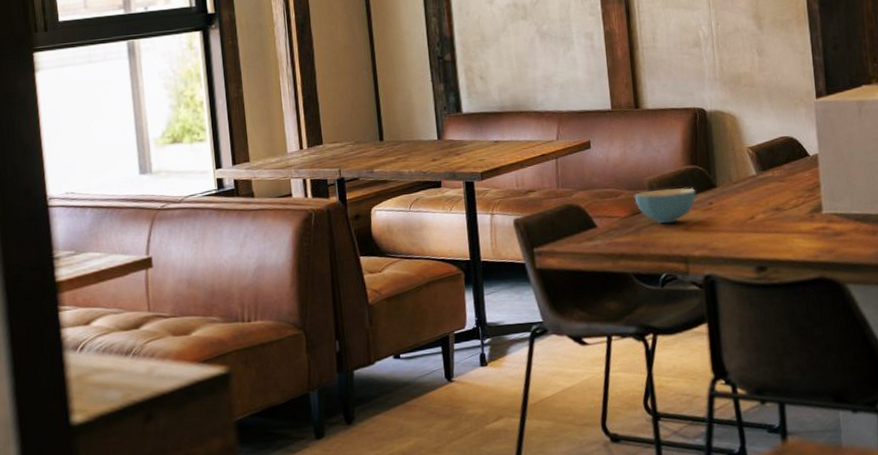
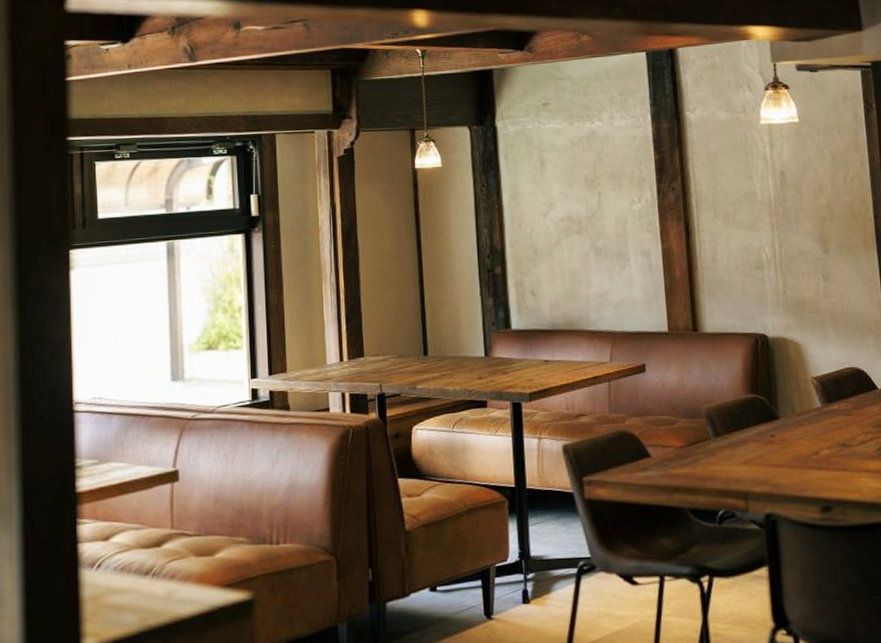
cereal bowl: present [634,187,696,224] -> none [691,418,757,456]

